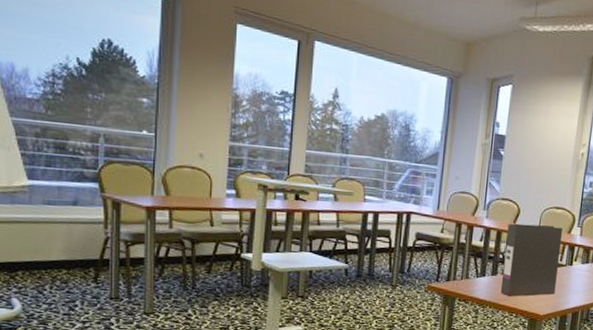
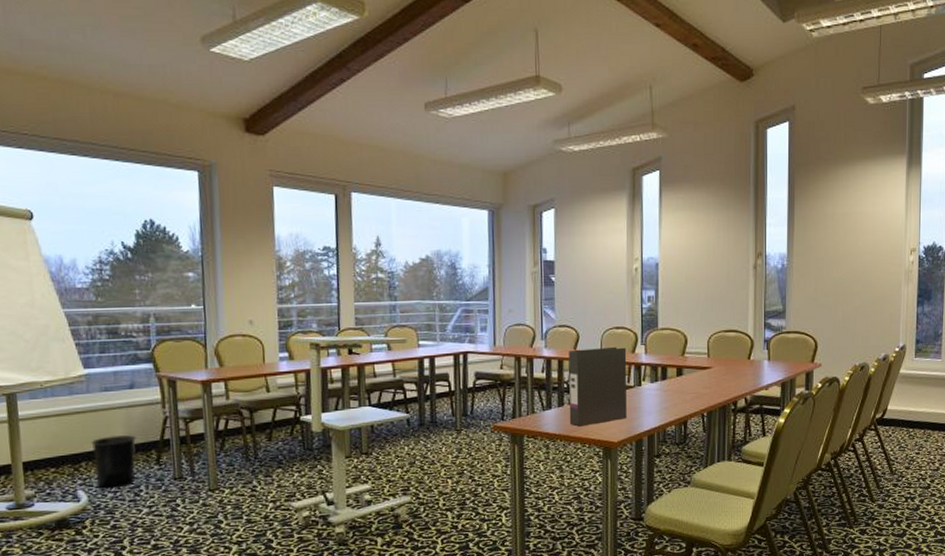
waste bin: none [29,249,76,300] -> present [91,435,137,489]

